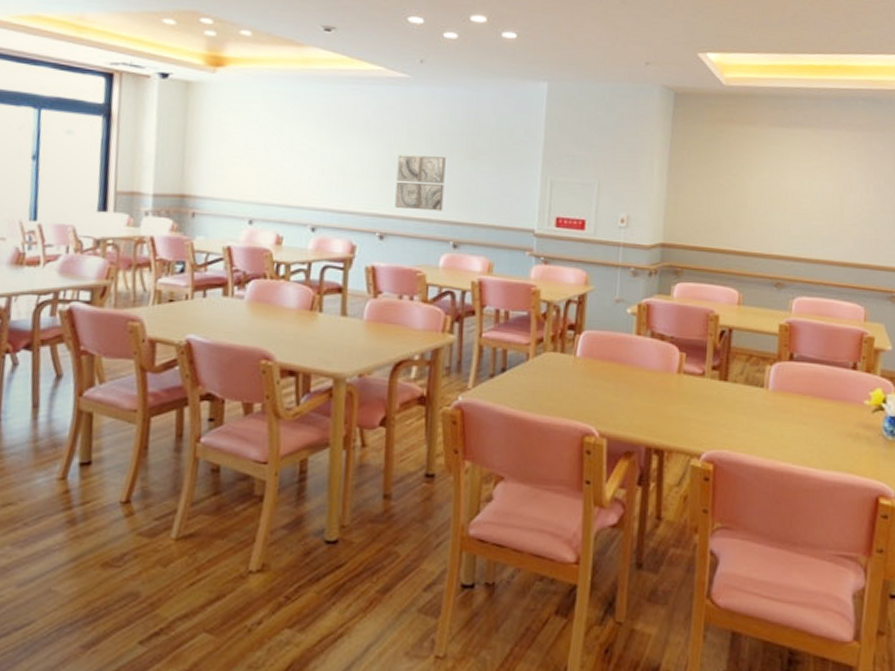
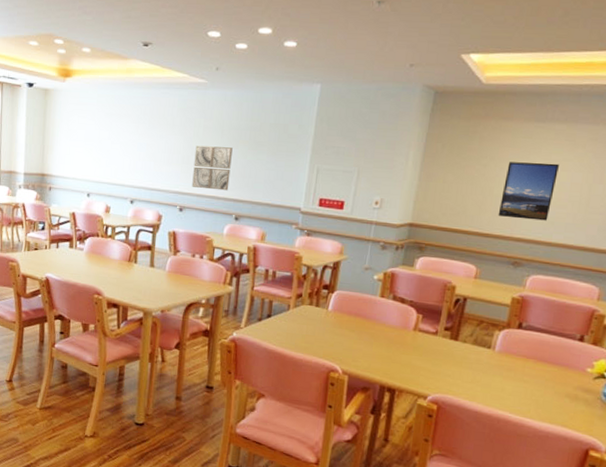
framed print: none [754,170,809,235] -> present [498,162,559,221]

